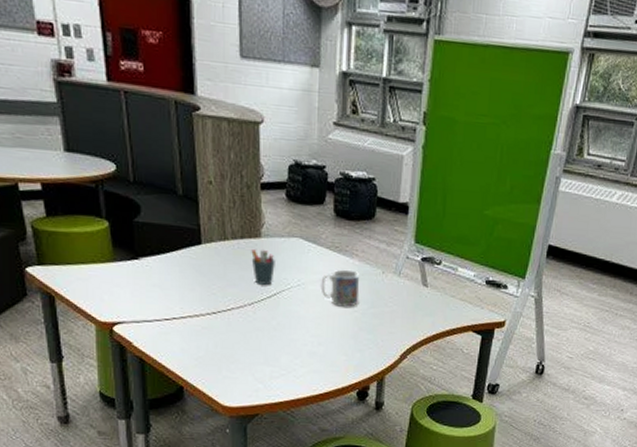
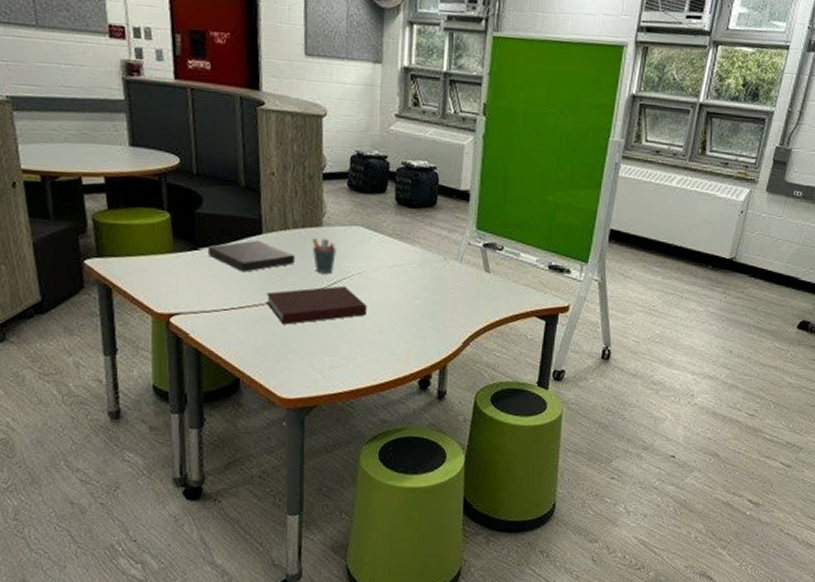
book: none [147,250,234,283] -> present [207,240,295,272]
notebook: none [206,297,306,335] -> present [265,285,367,325]
mug: present [320,269,360,307] -> none [382,256,421,294]

